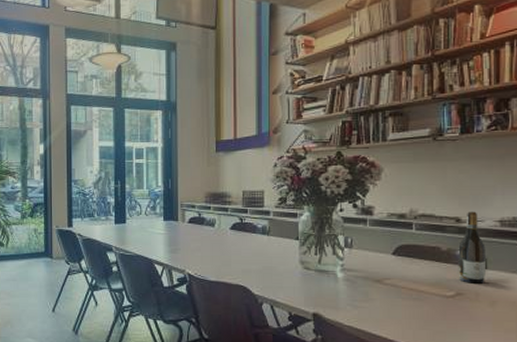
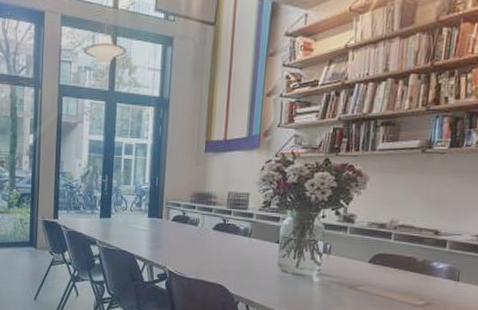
wine bottle: present [458,211,485,284] -> none [430,225,460,295]

